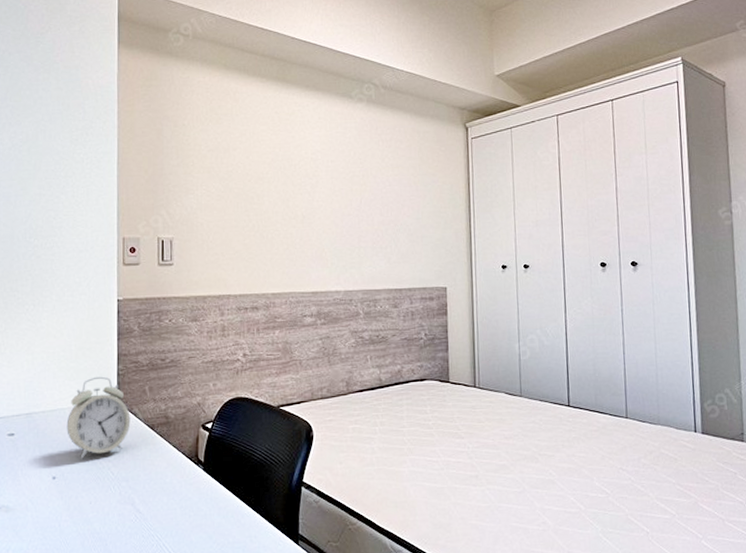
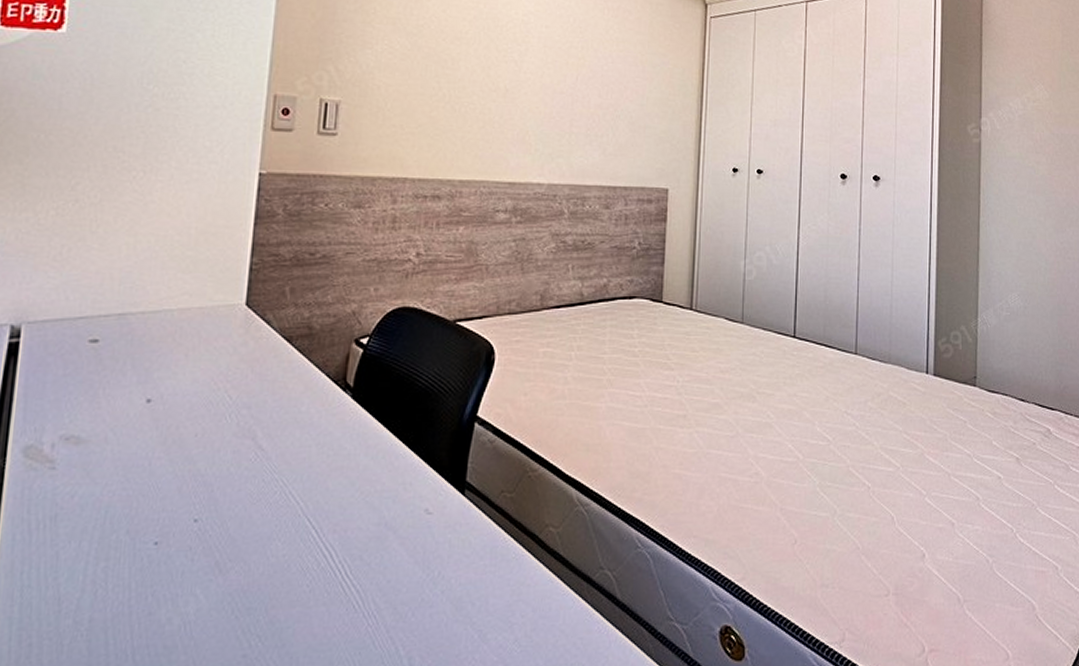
alarm clock: present [66,376,131,459] -> none [173,270,262,377]

